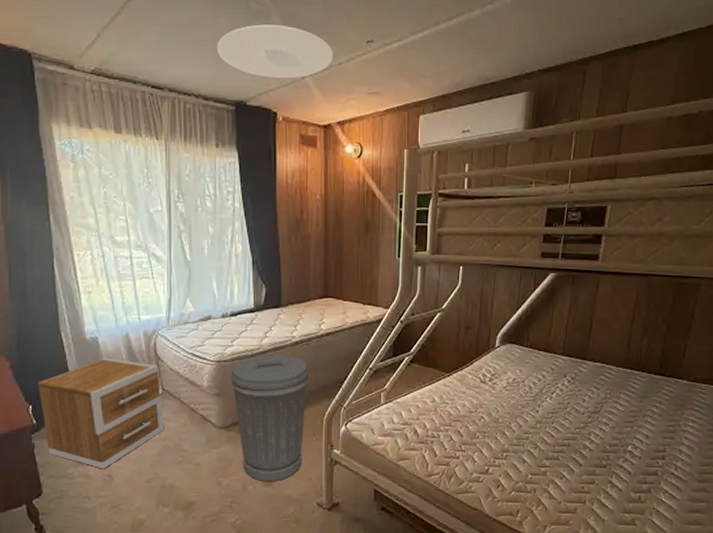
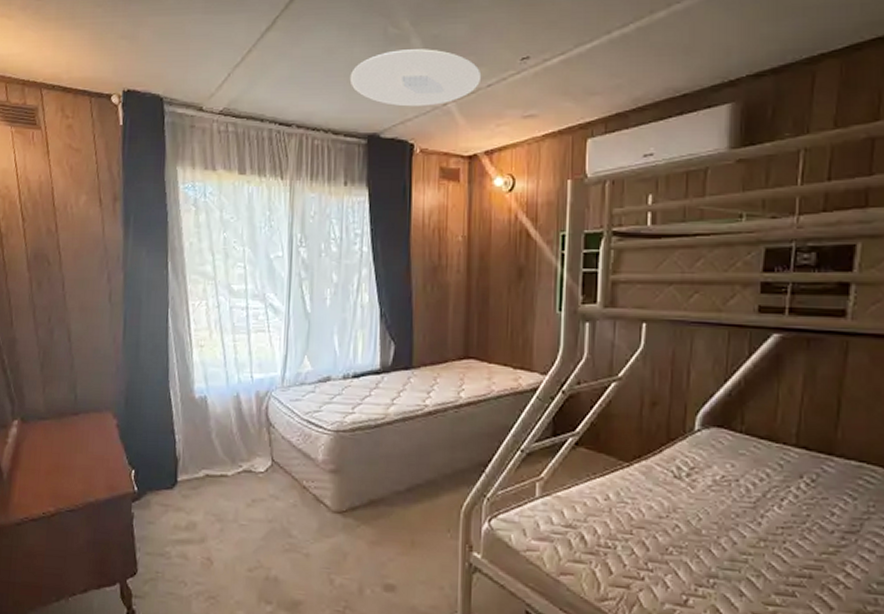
nightstand: present [37,358,165,469] -> none [141,420,272,551]
trash can: present [230,354,308,481] -> none [349,425,443,586]

